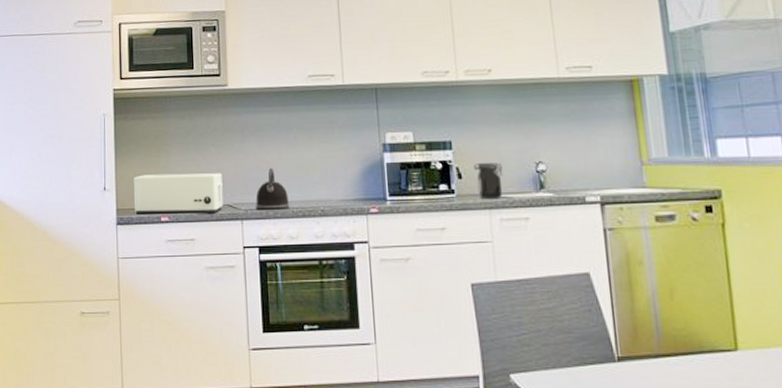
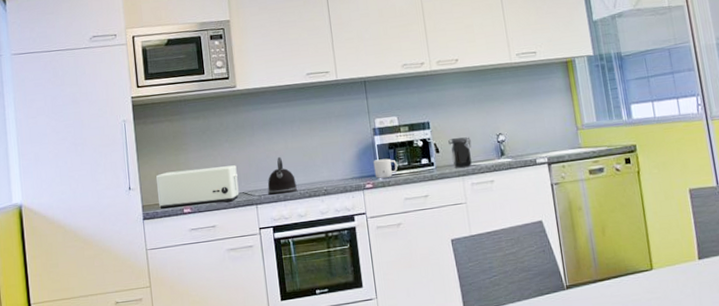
mug: none [380,180,411,203] -> present [373,158,398,179]

